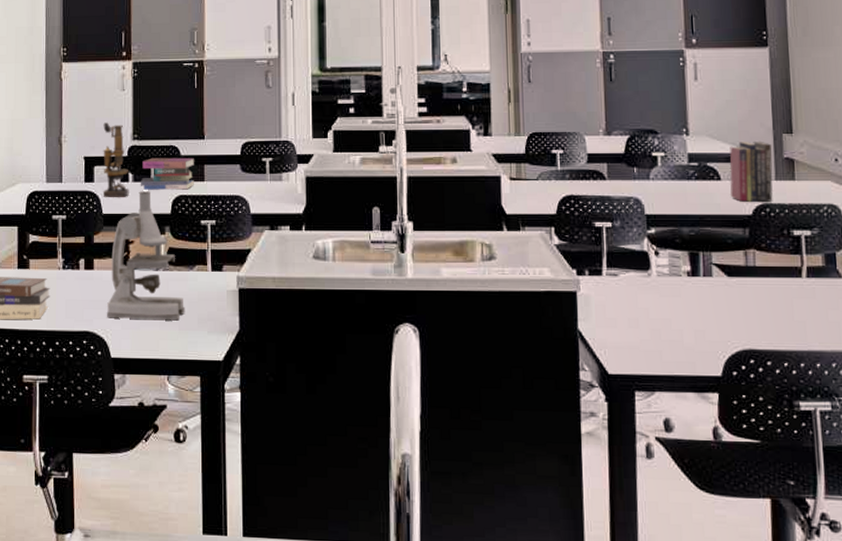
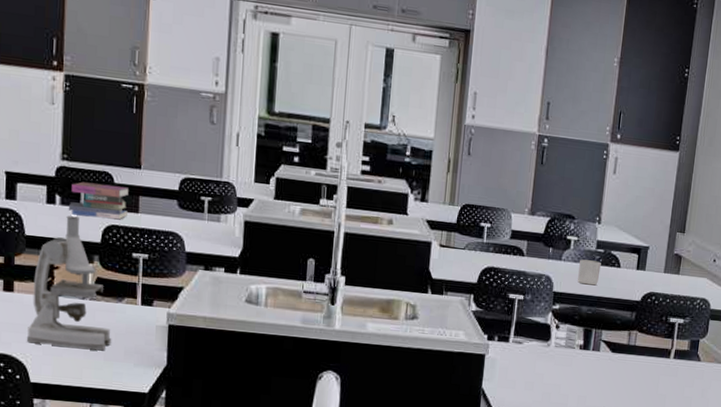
microscope: present [103,122,129,197] -> none [27,137,56,220]
mug: none [670,176,698,203] -> present [577,259,601,286]
books: present [729,141,773,202] -> none [626,234,667,291]

